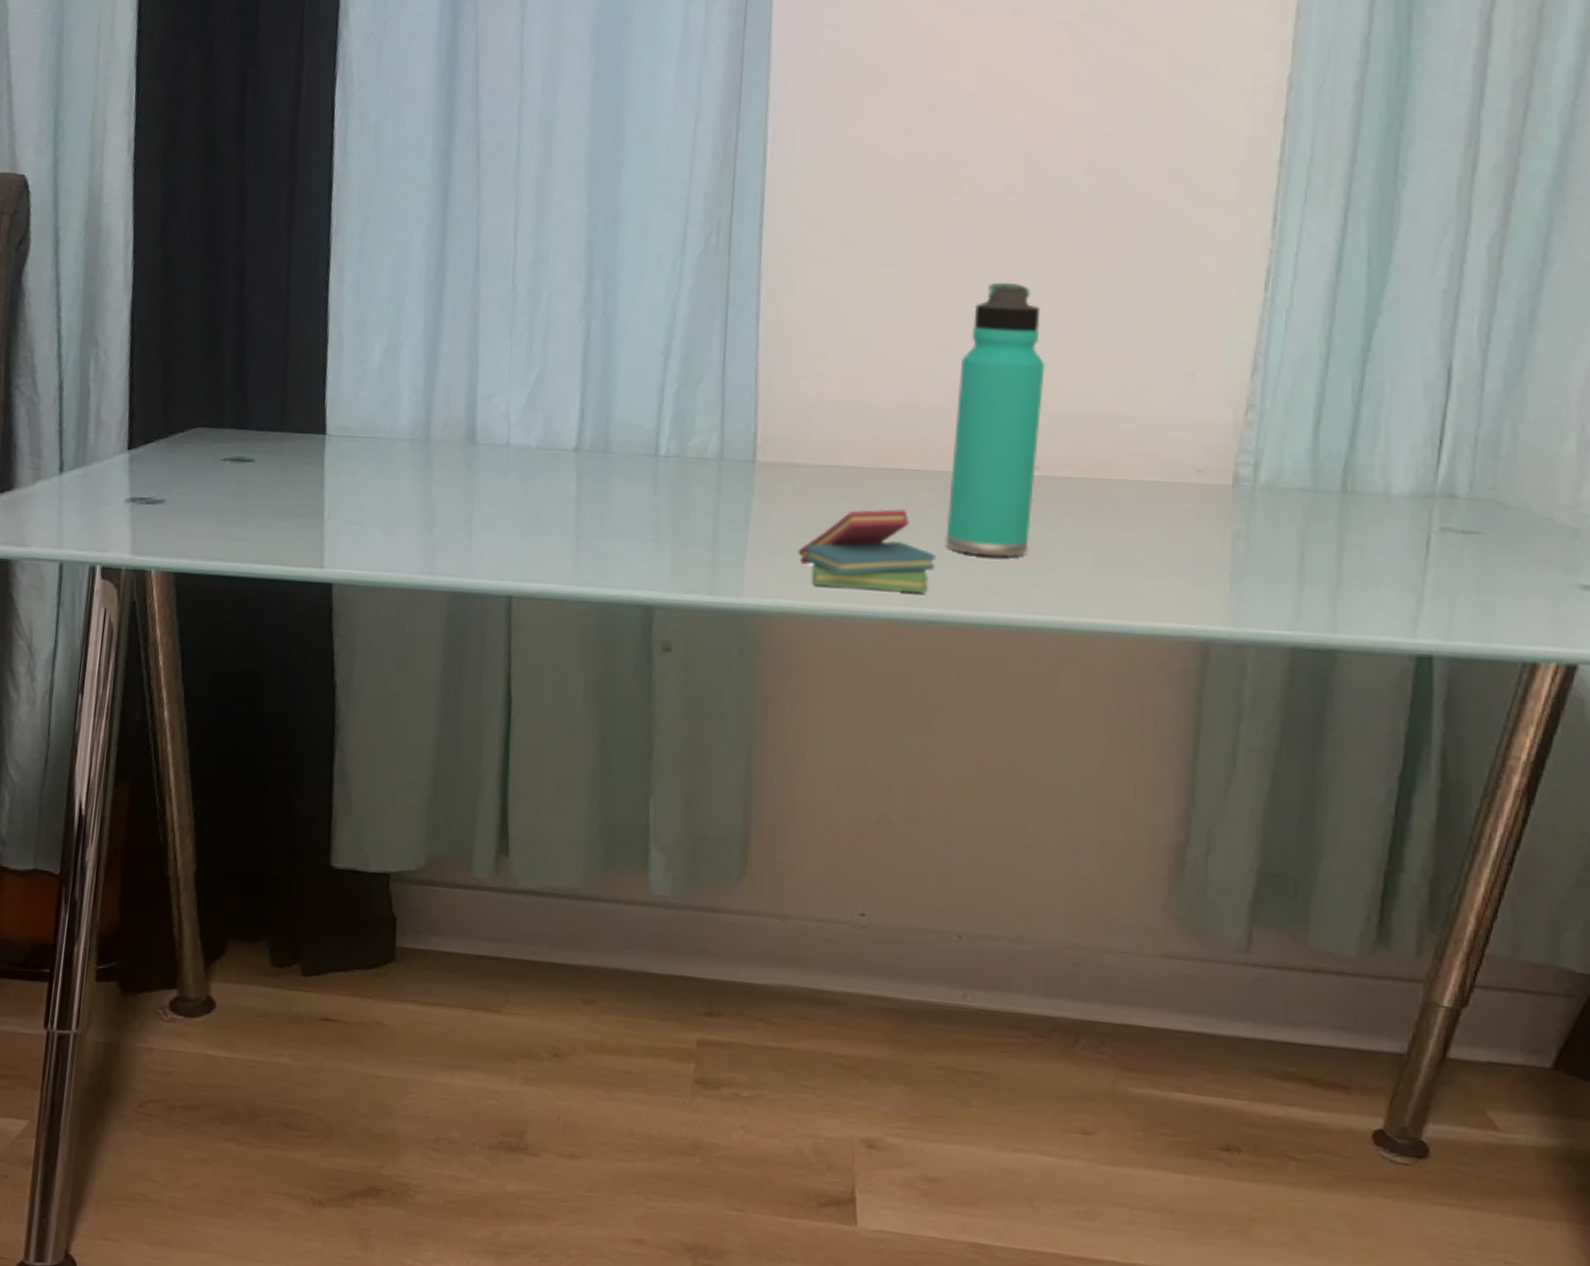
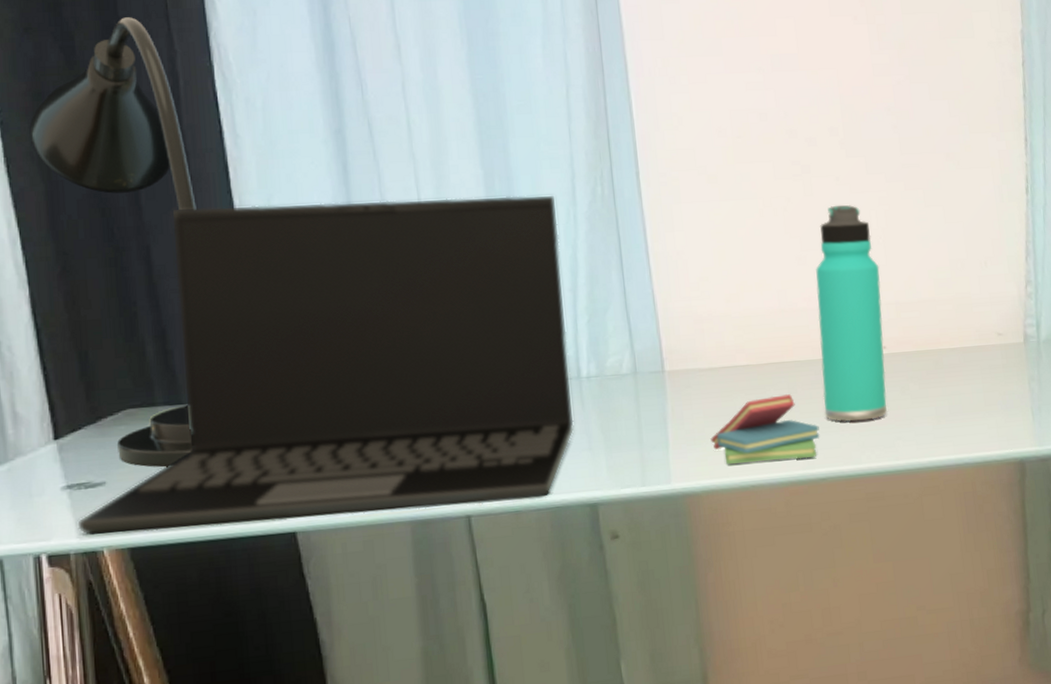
laptop: none [132,225,664,591] -> present [77,194,575,536]
desk lamp: none [159,24,297,494] -> present [29,17,198,468]

